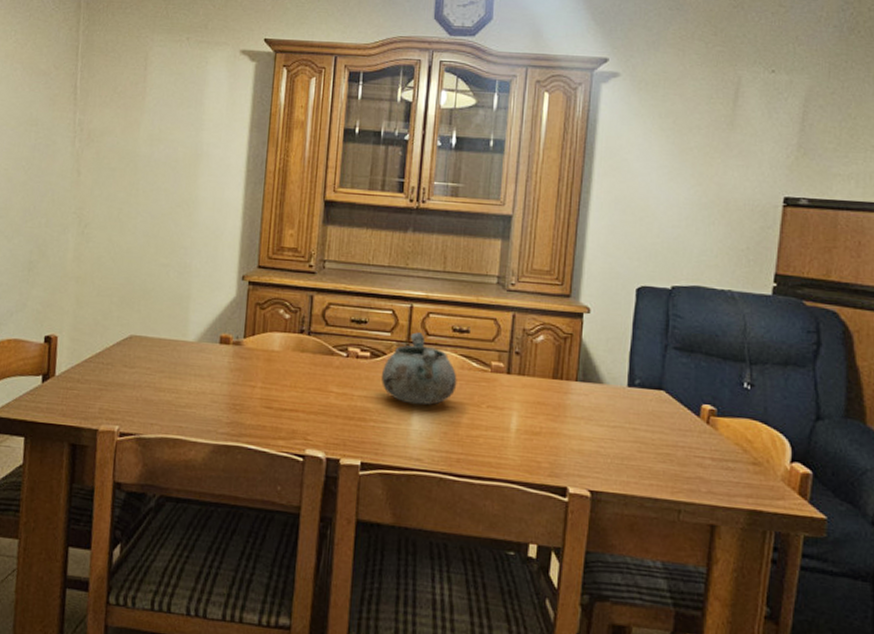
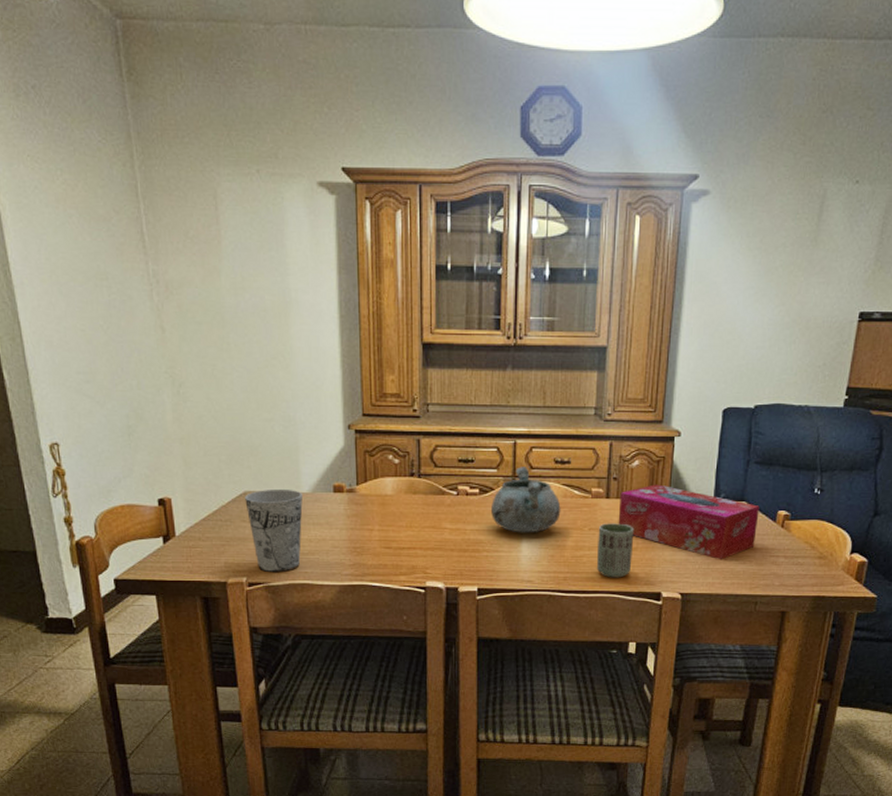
cup: none [129,335,188,425] -> present [245,488,303,573]
cup: none [495,401,538,466] -> present [597,523,635,578]
tissue box: none [519,362,680,456] -> present [618,484,760,560]

